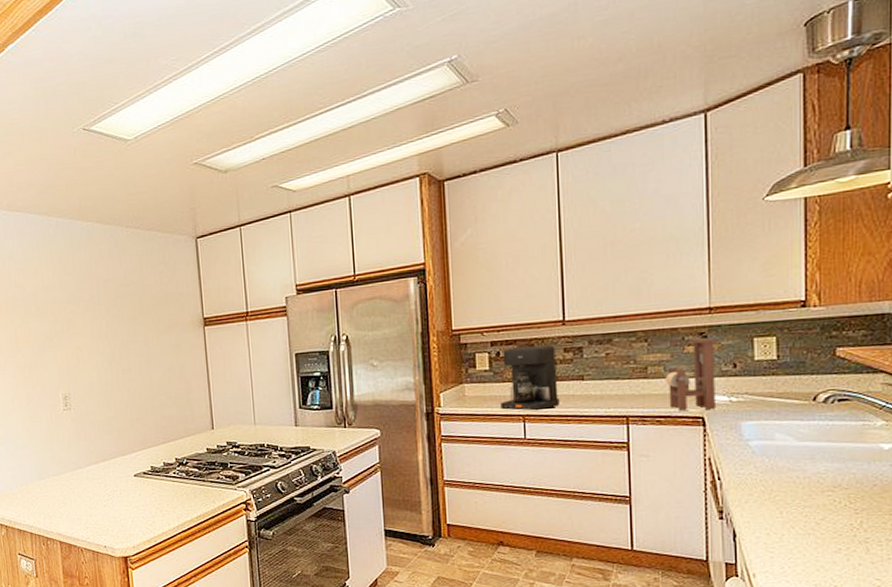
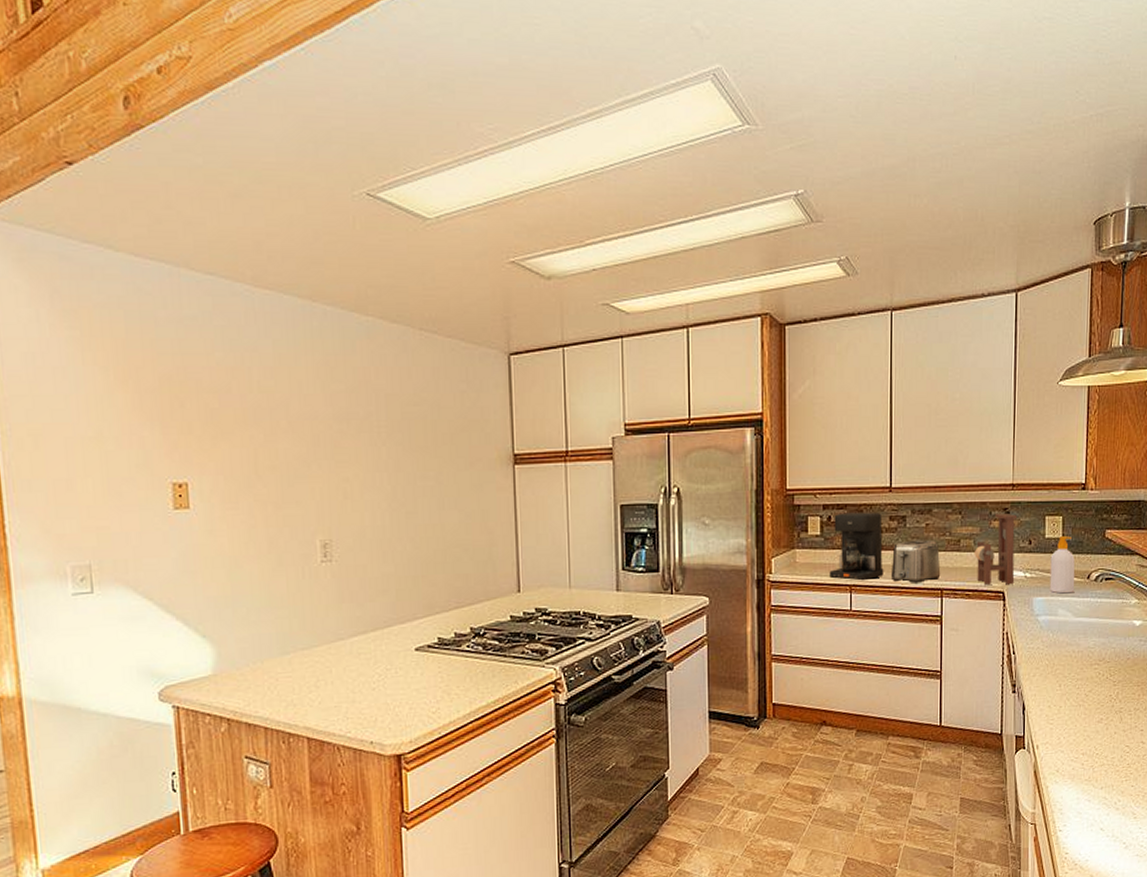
toaster: none [567,369,626,413] -> present [890,539,941,585]
soap bottle: none [762,357,797,417] -> present [1049,536,1075,594]

